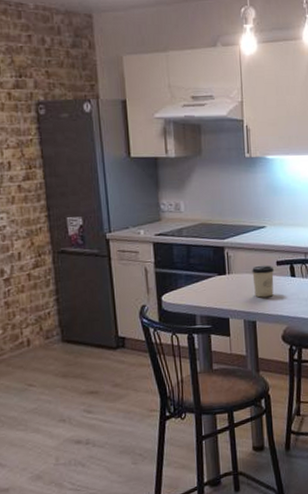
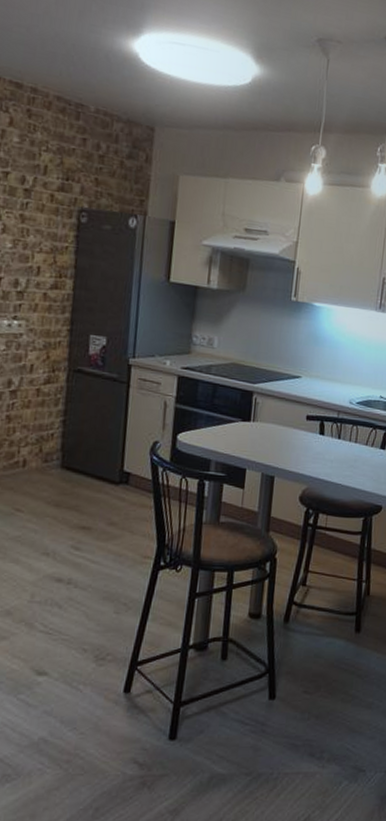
cup: present [252,265,275,298] -> none [277,417,303,453]

